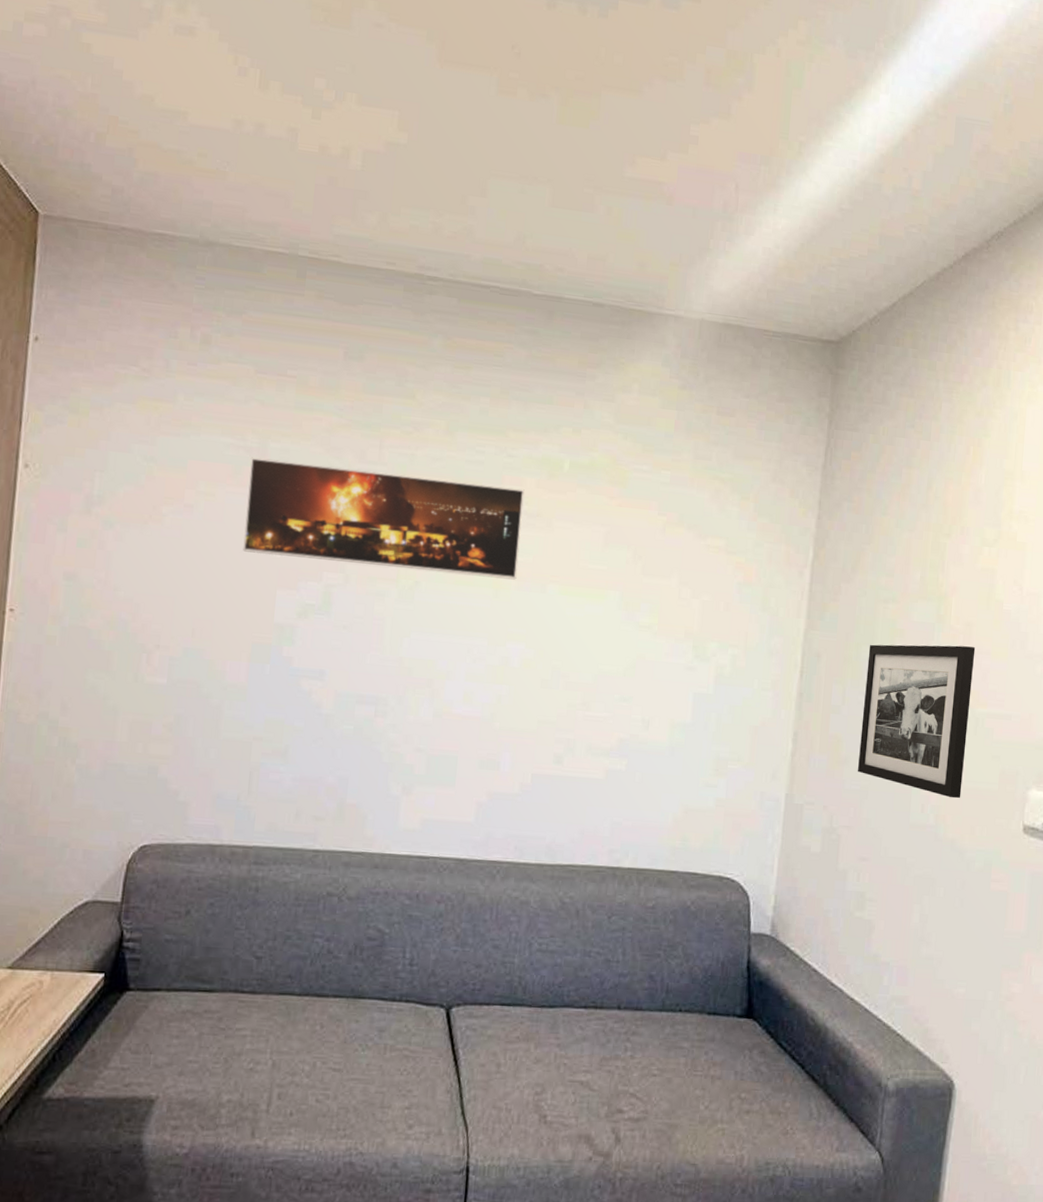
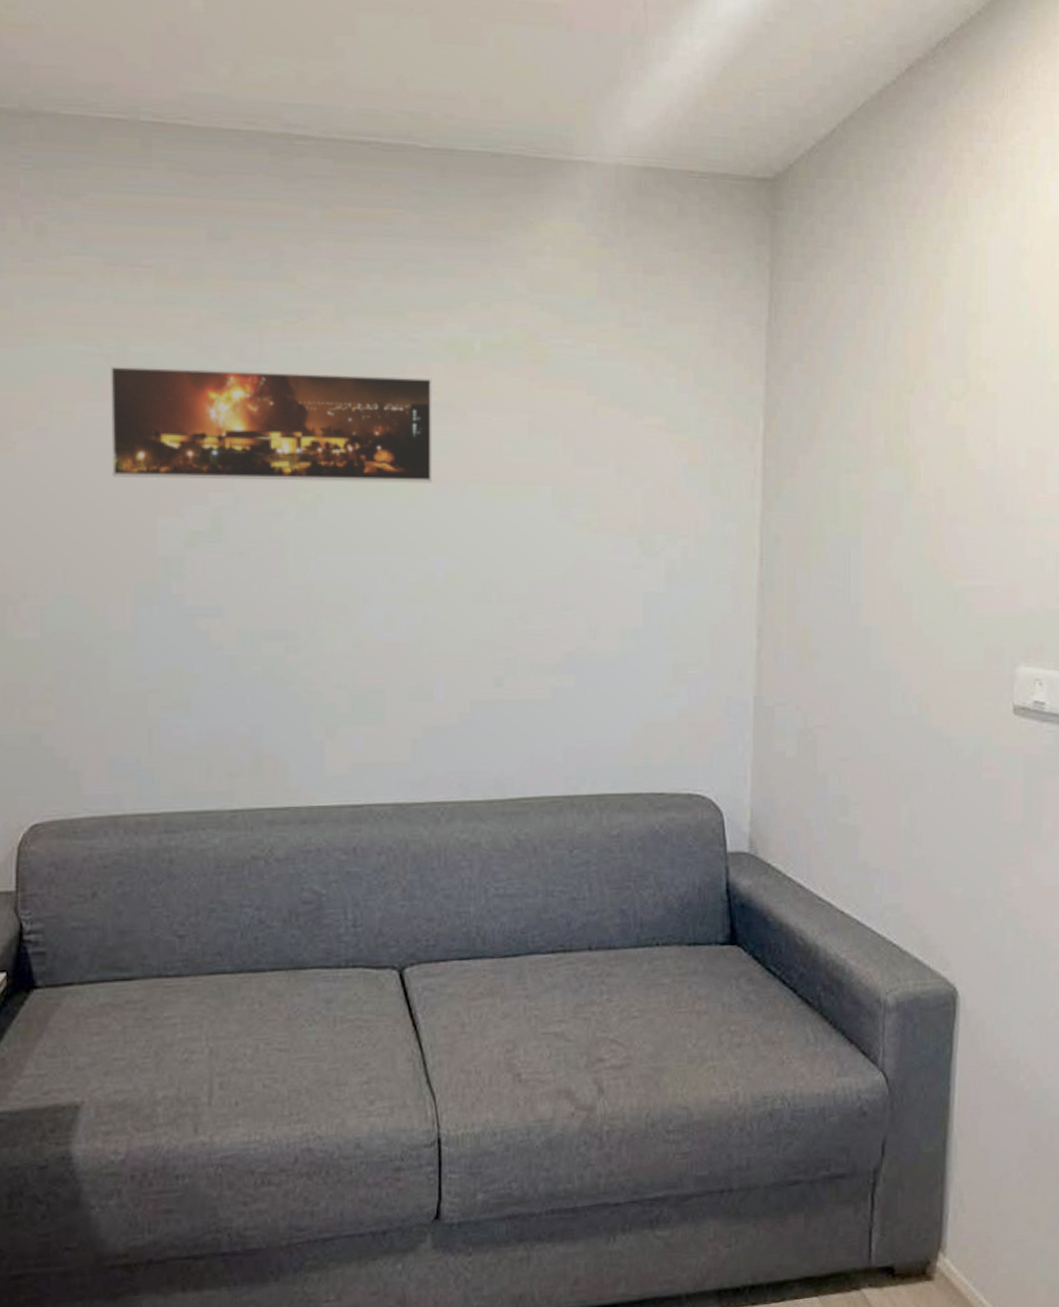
picture frame: present [857,644,976,799] -> none [830,514,950,684]

